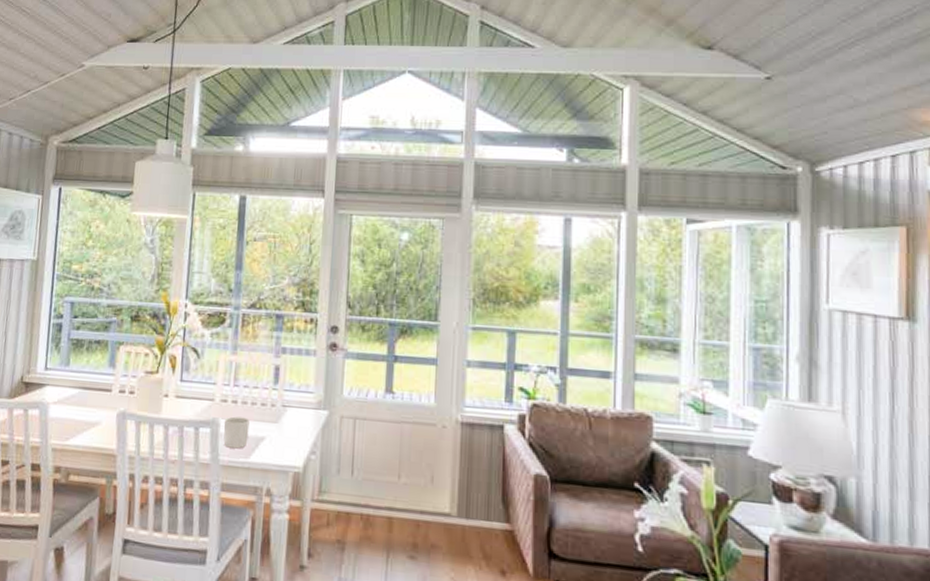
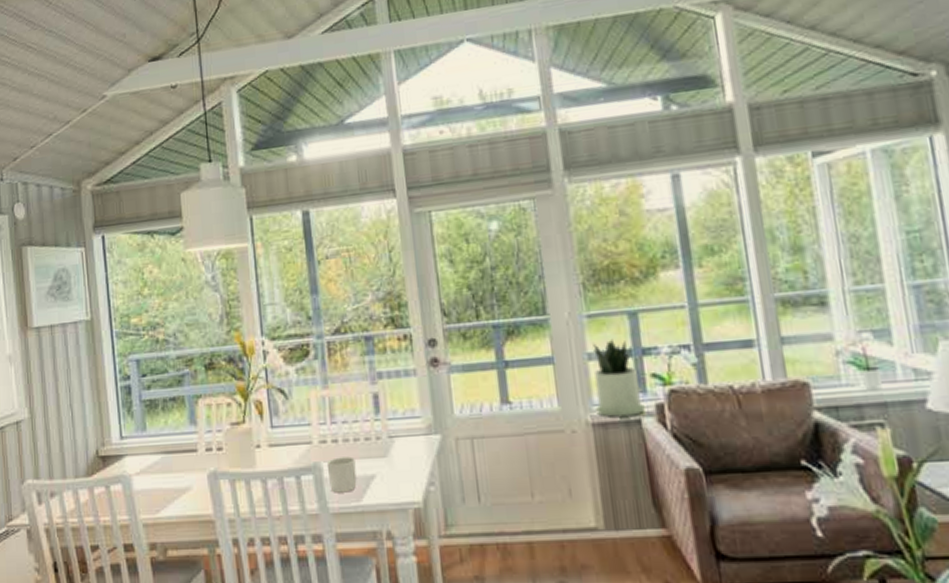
planter: none [465,351,510,421] -> present [593,338,647,417]

